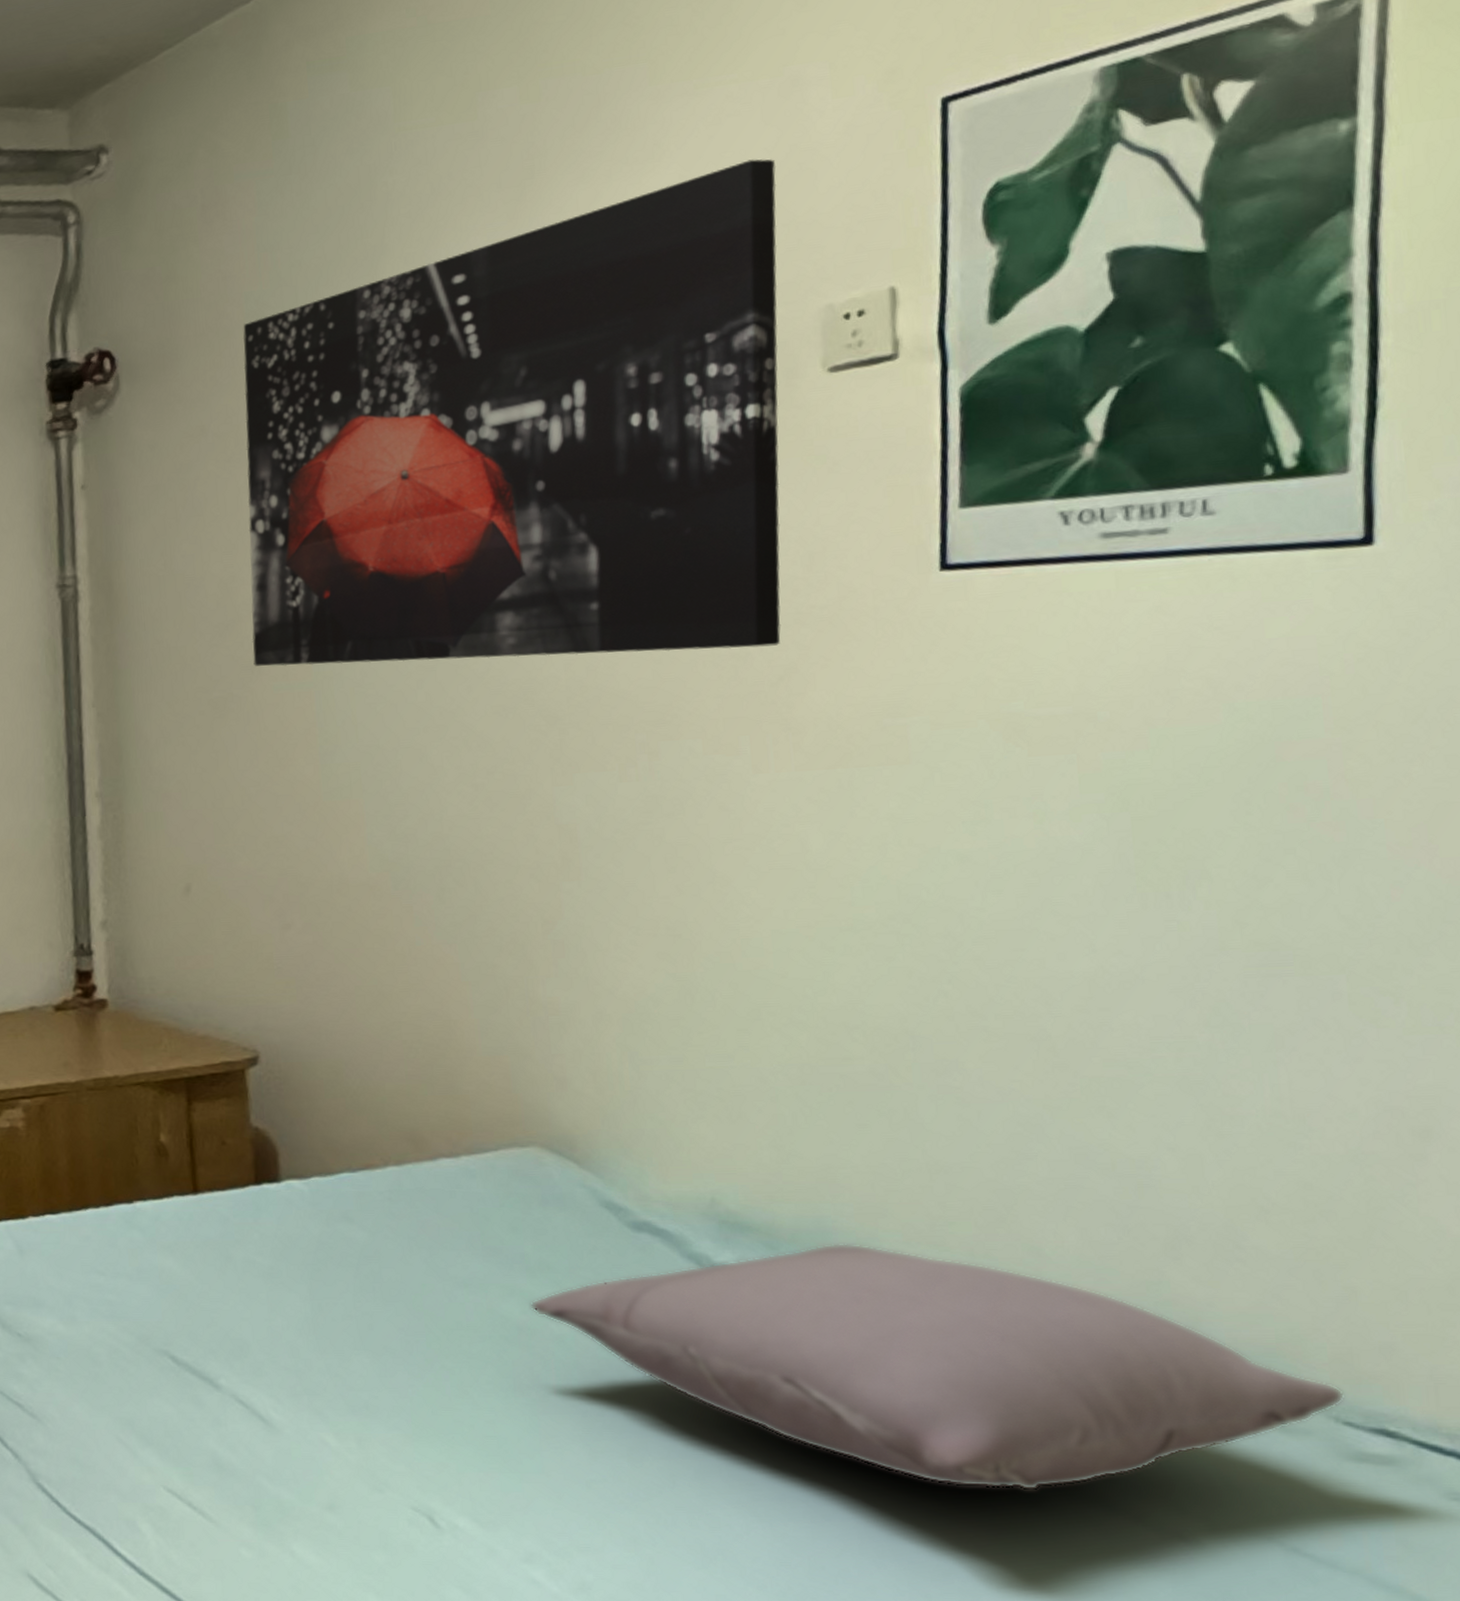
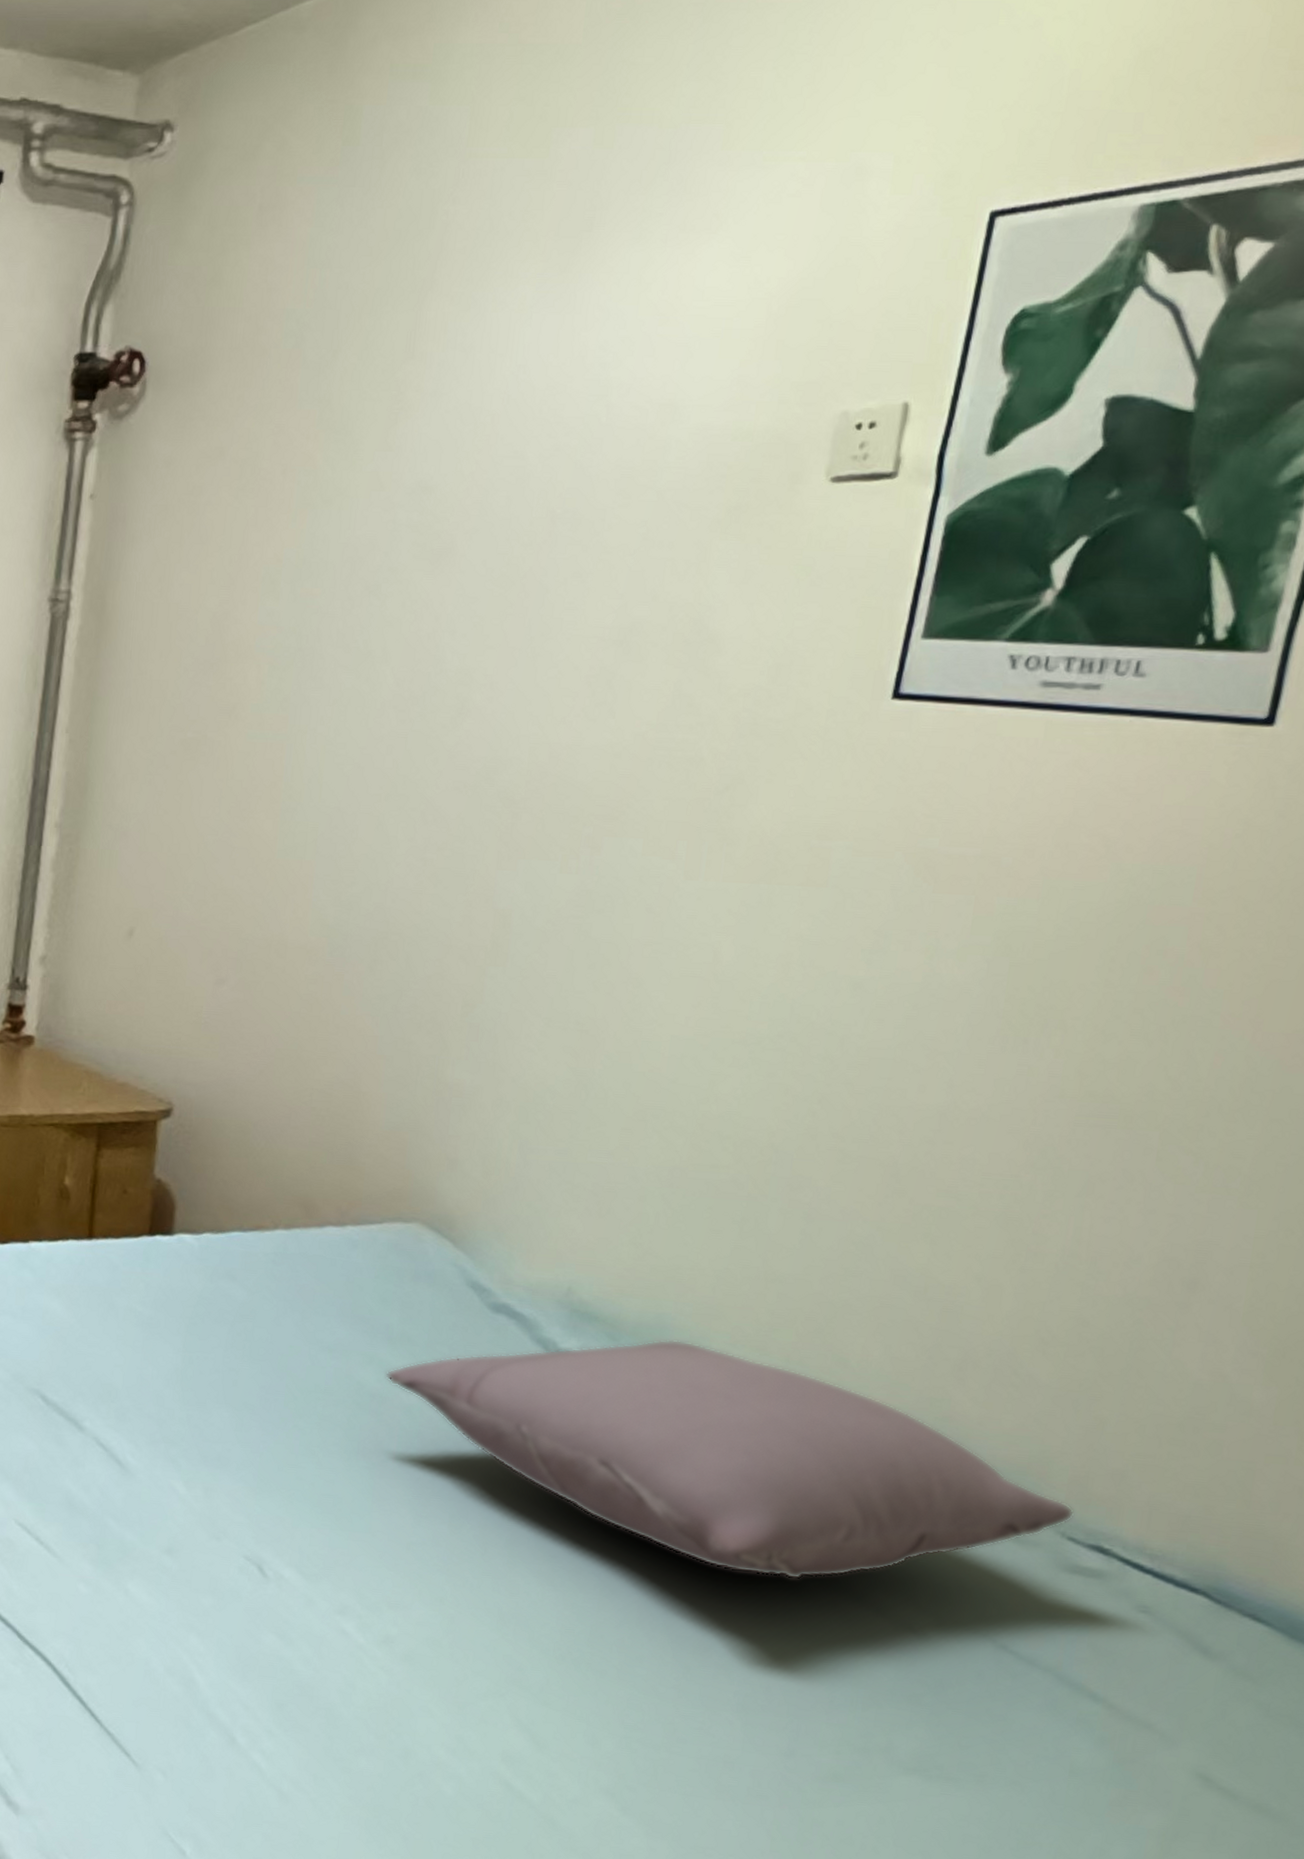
wall art: present [243,159,781,666] -> none [232,246,824,754]

